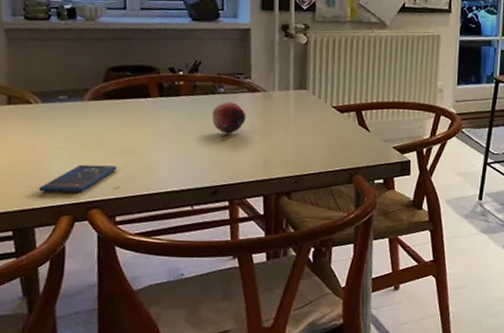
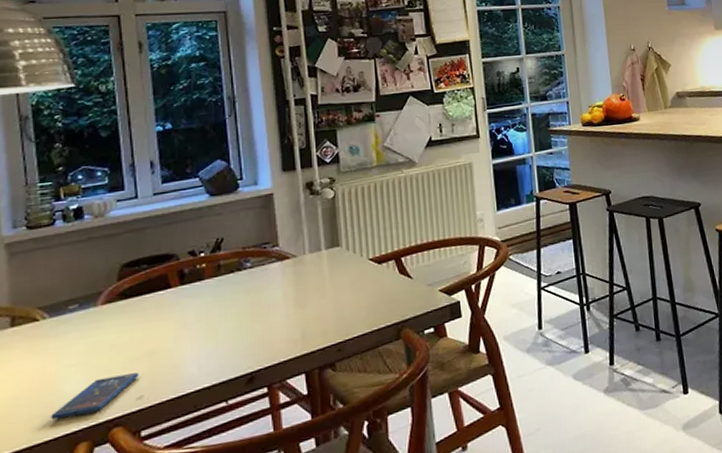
fruit: present [212,102,246,134] -> none [240,275,278,312]

